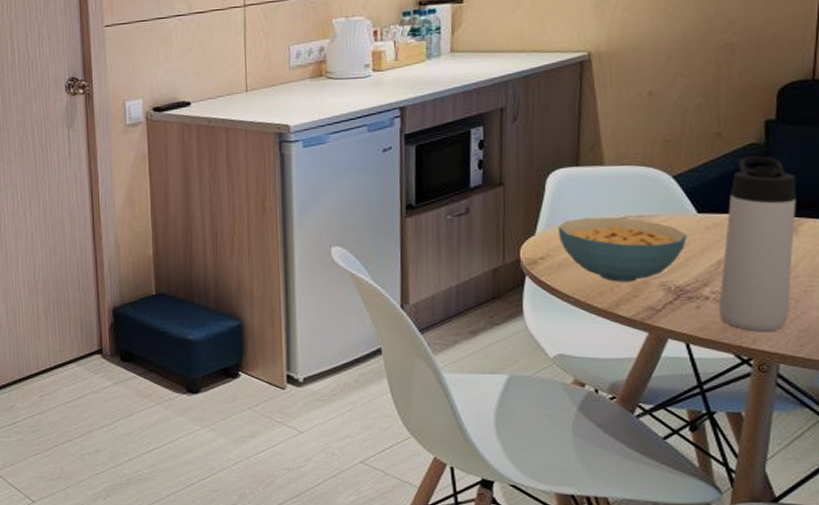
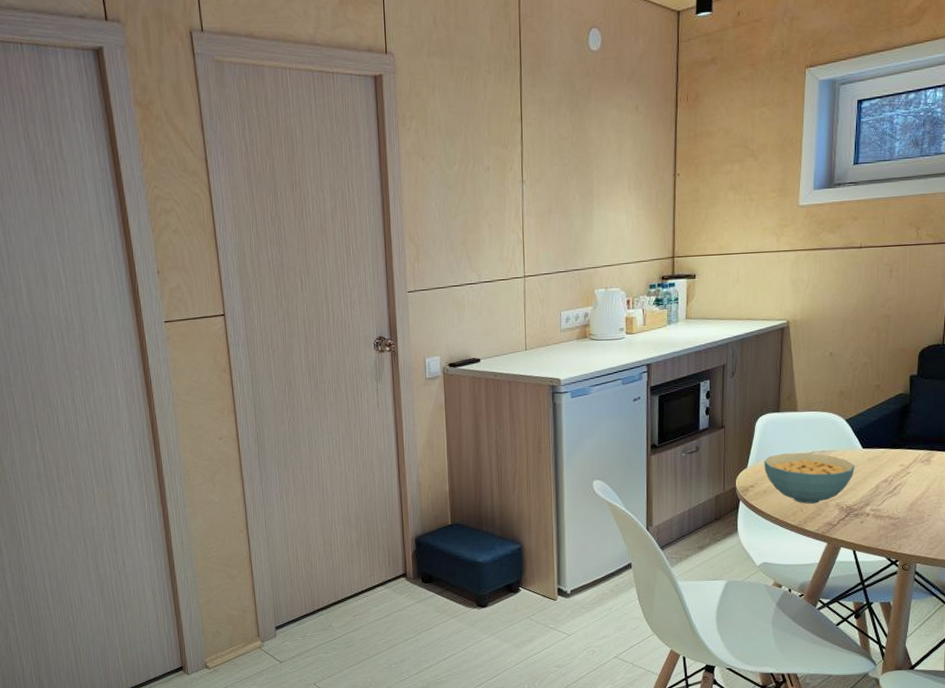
thermos bottle: present [719,156,796,331] -> none [876,403,930,539]

